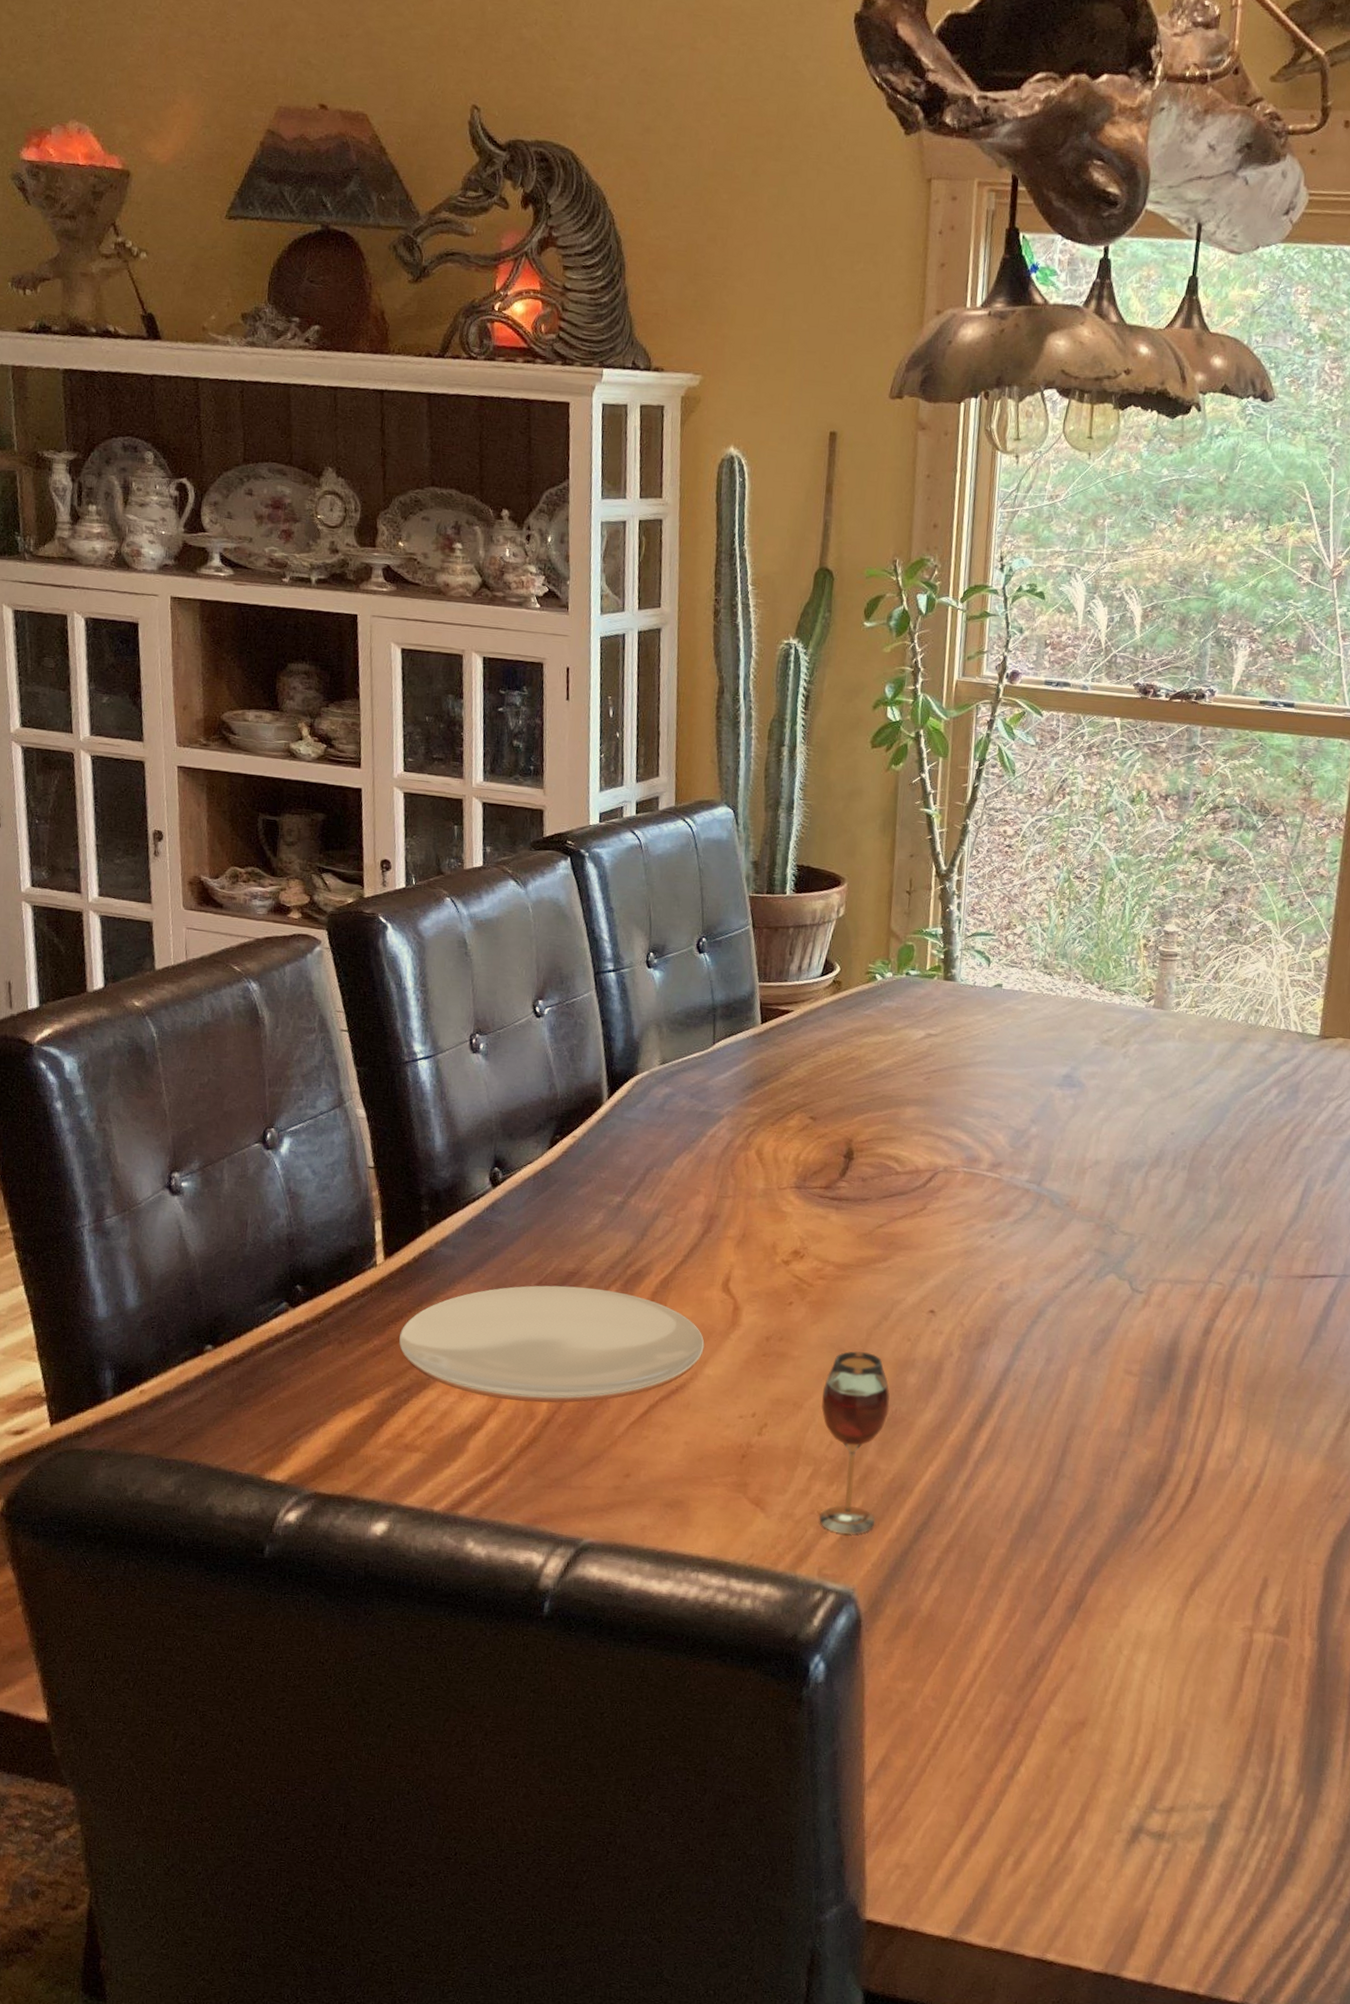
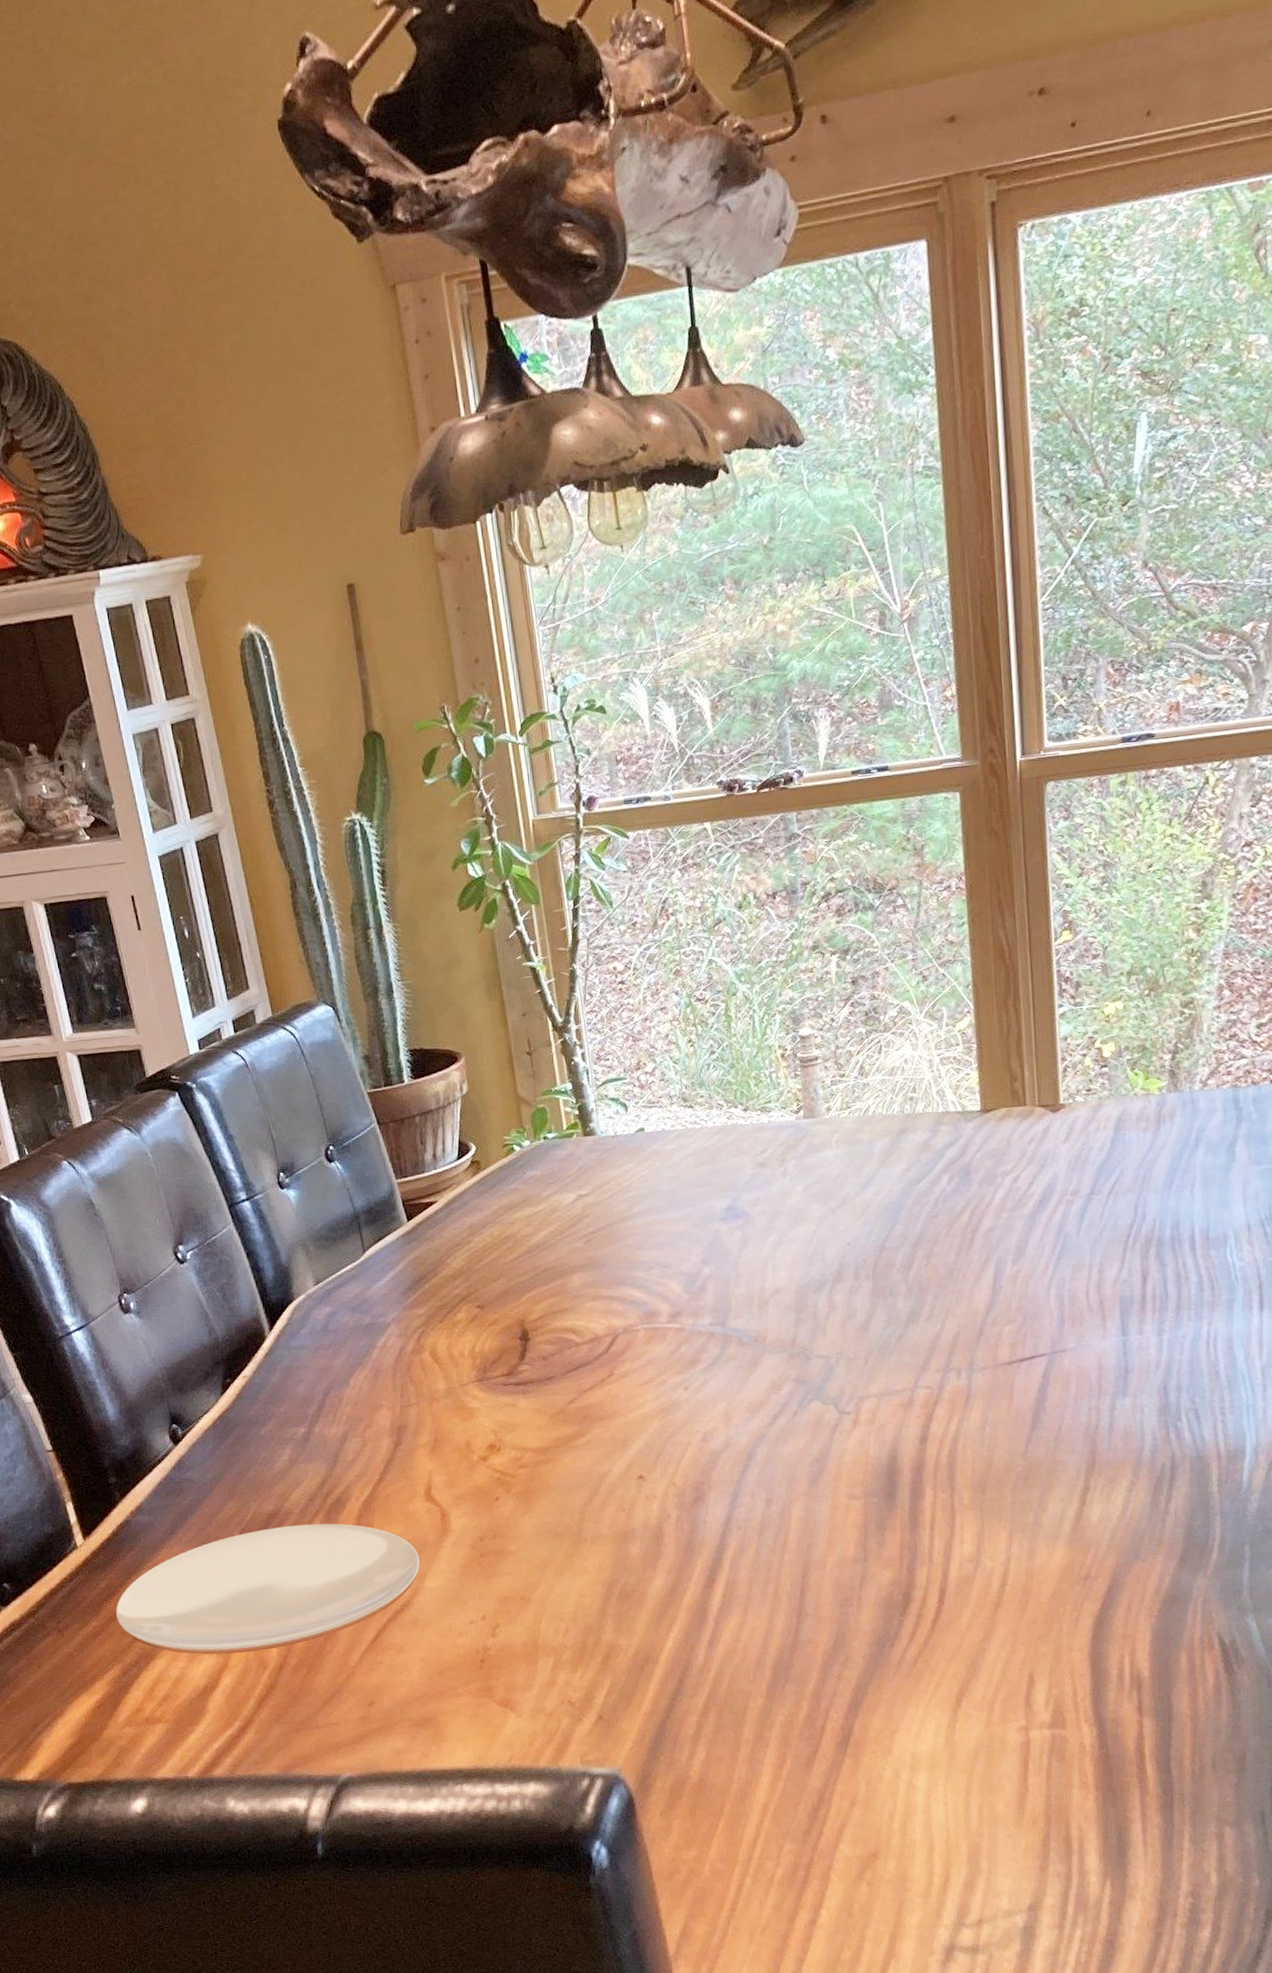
wineglass: present [819,1351,890,1534] -> none [547,1532,627,1718]

